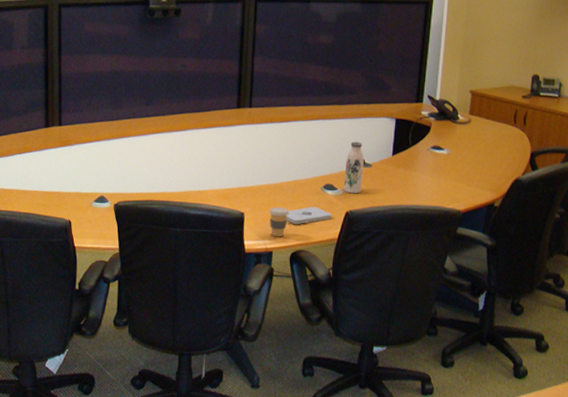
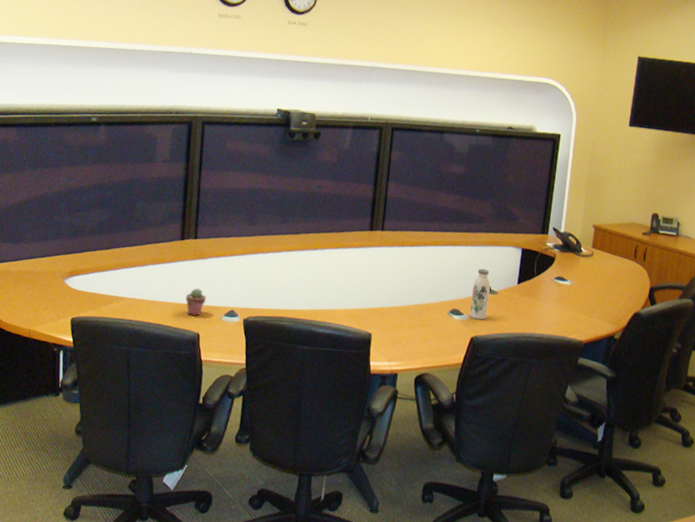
potted succulent: none [55,176,75,203] -> present [186,288,206,316]
coffee cup: present [268,206,290,237] -> none [395,329,416,360]
notepad: present [286,206,331,225] -> none [412,330,457,348]

